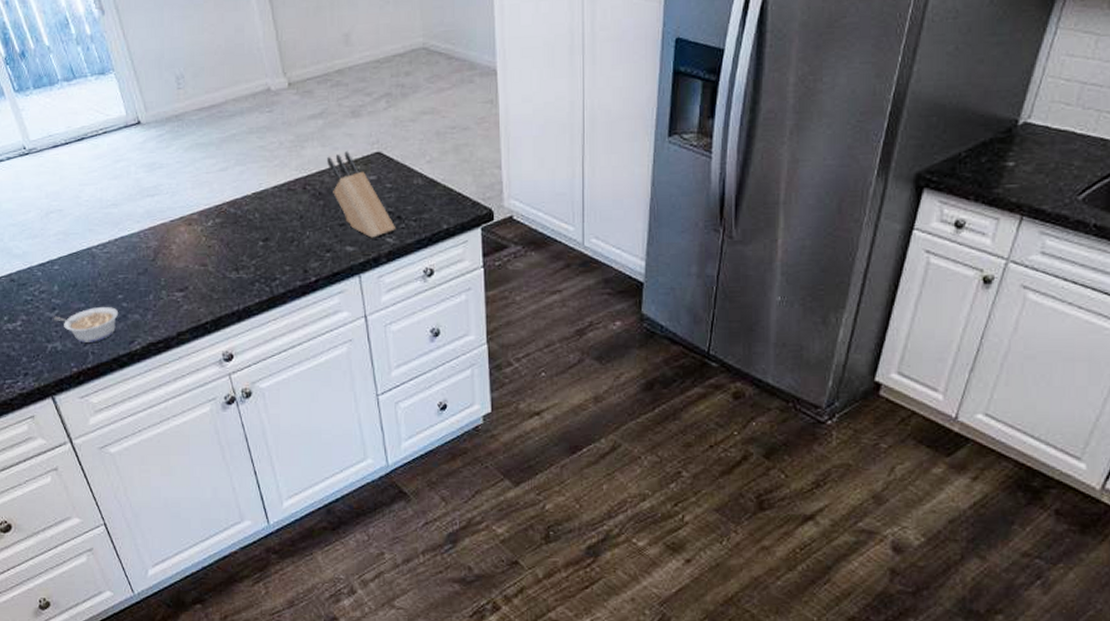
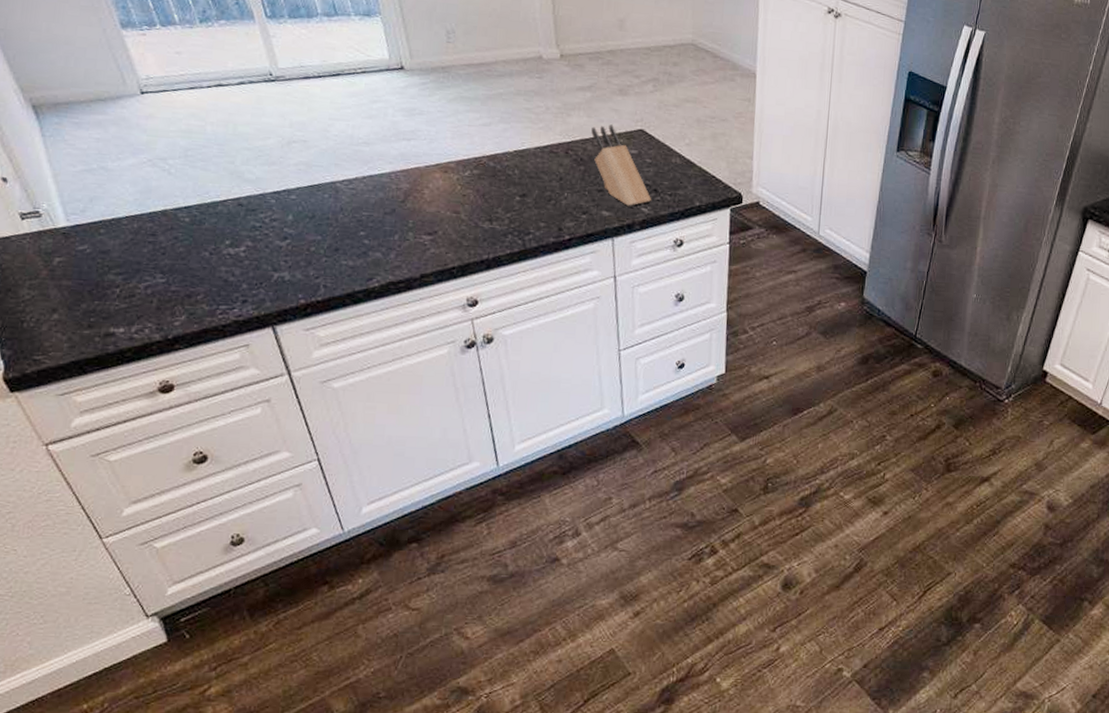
legume: present [54,306,119,342] -> none [284,241,359,276]

